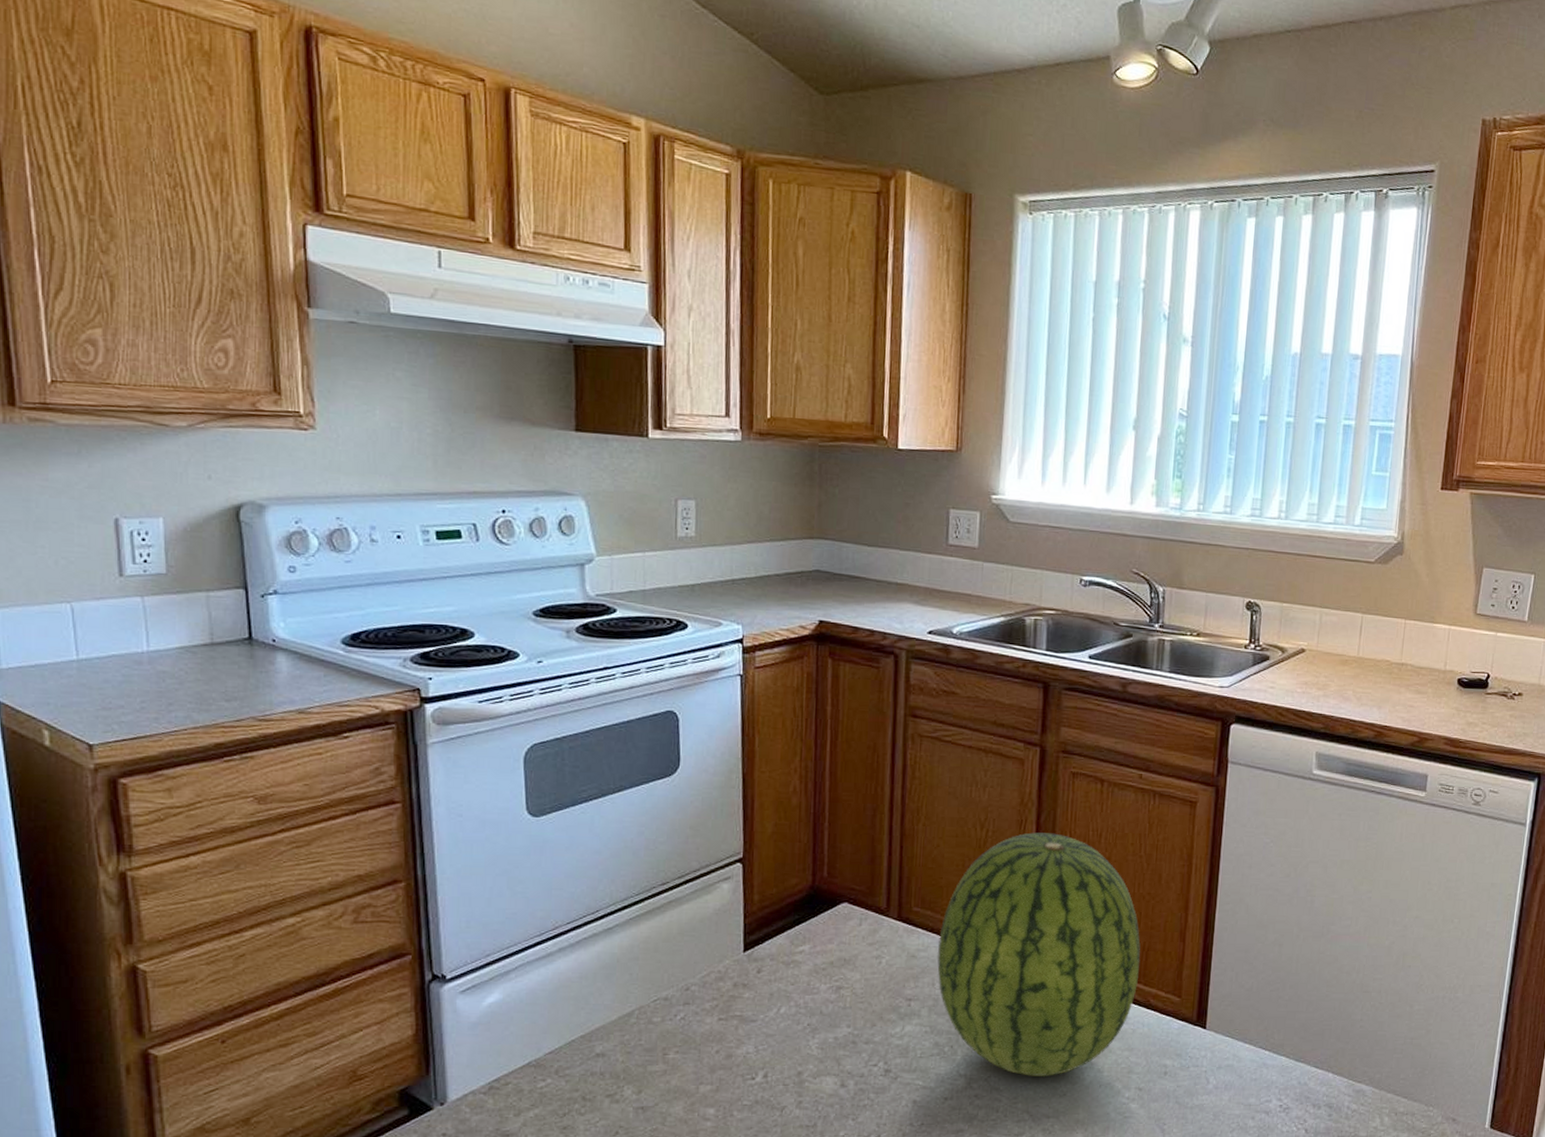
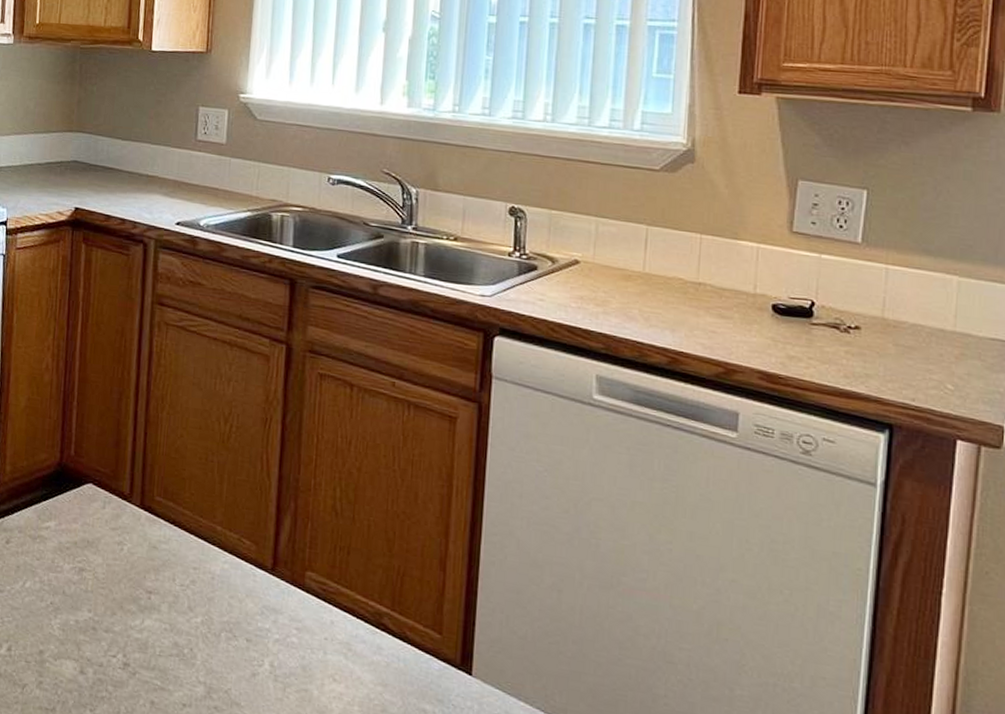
fruit: present [937,832,1141,1076] -> none [178,432,395,700]

